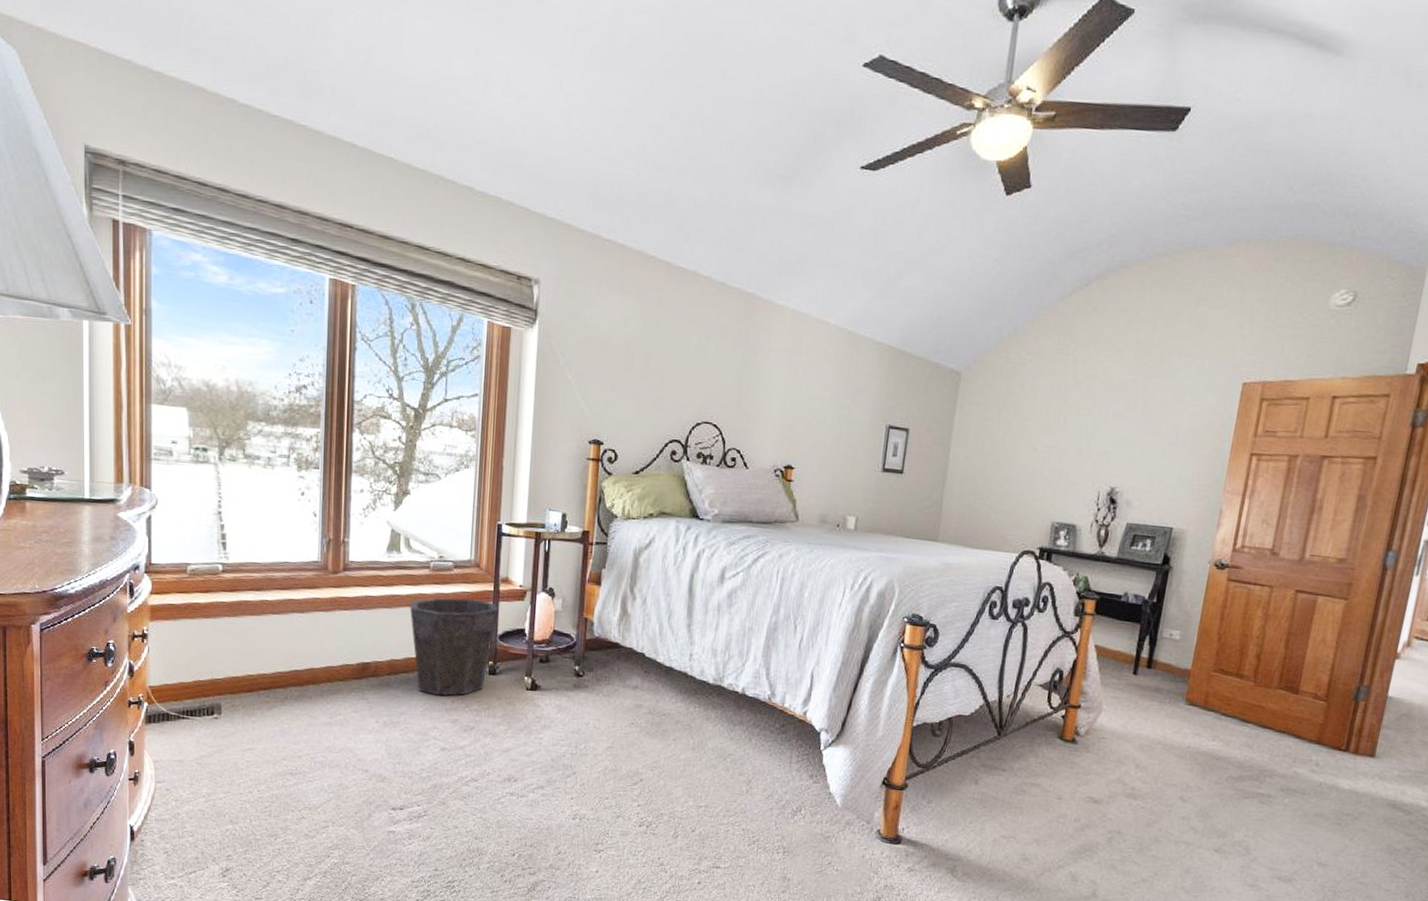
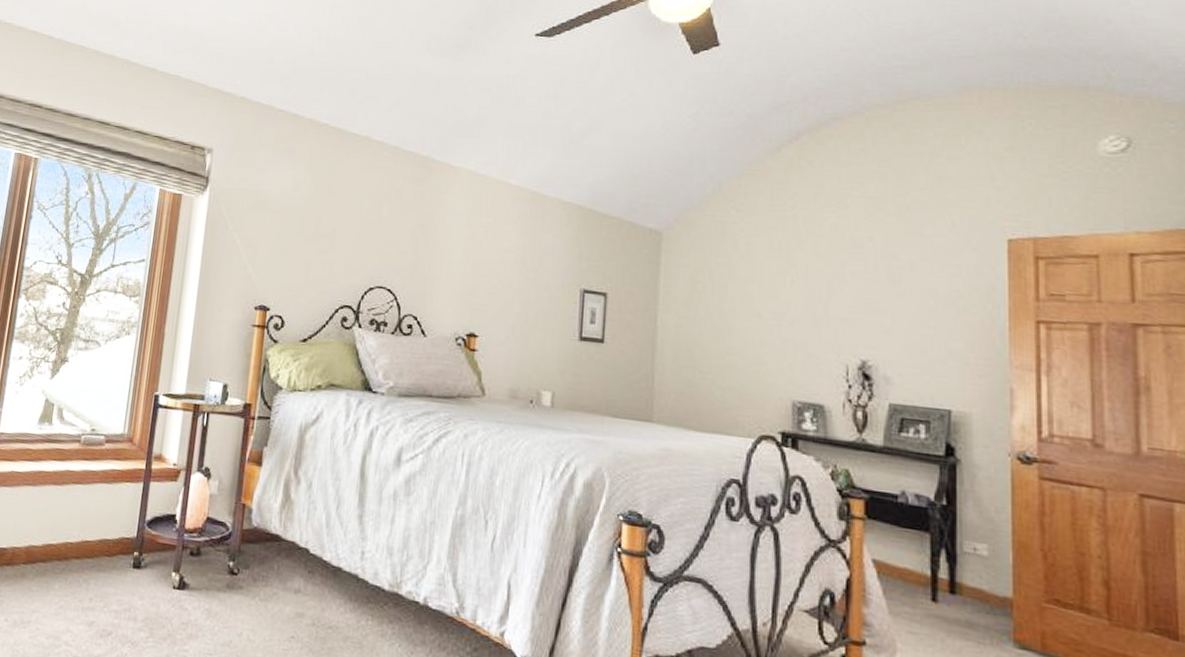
waste bin: present [410,597,499,696] -> none [54,475,149,592]

